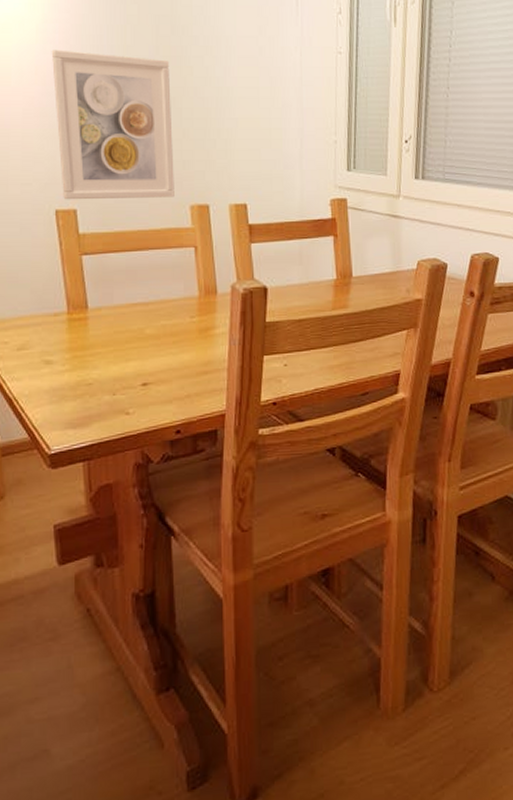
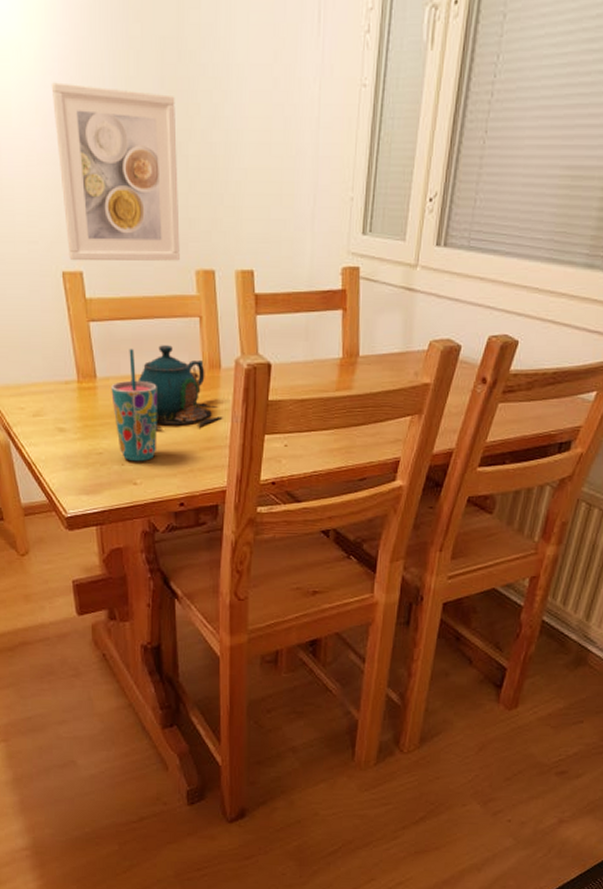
cup: none [103,279,152,391] -> present [111,349,157,462]
teapot: none [124,274,220,357] -> present [131,345,223,430]

